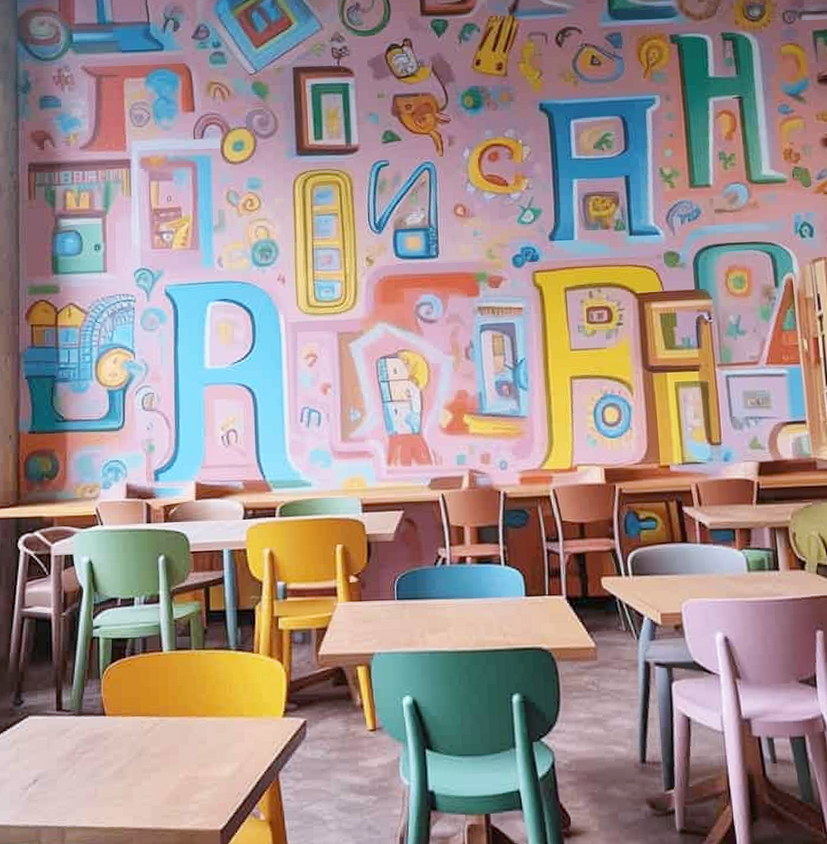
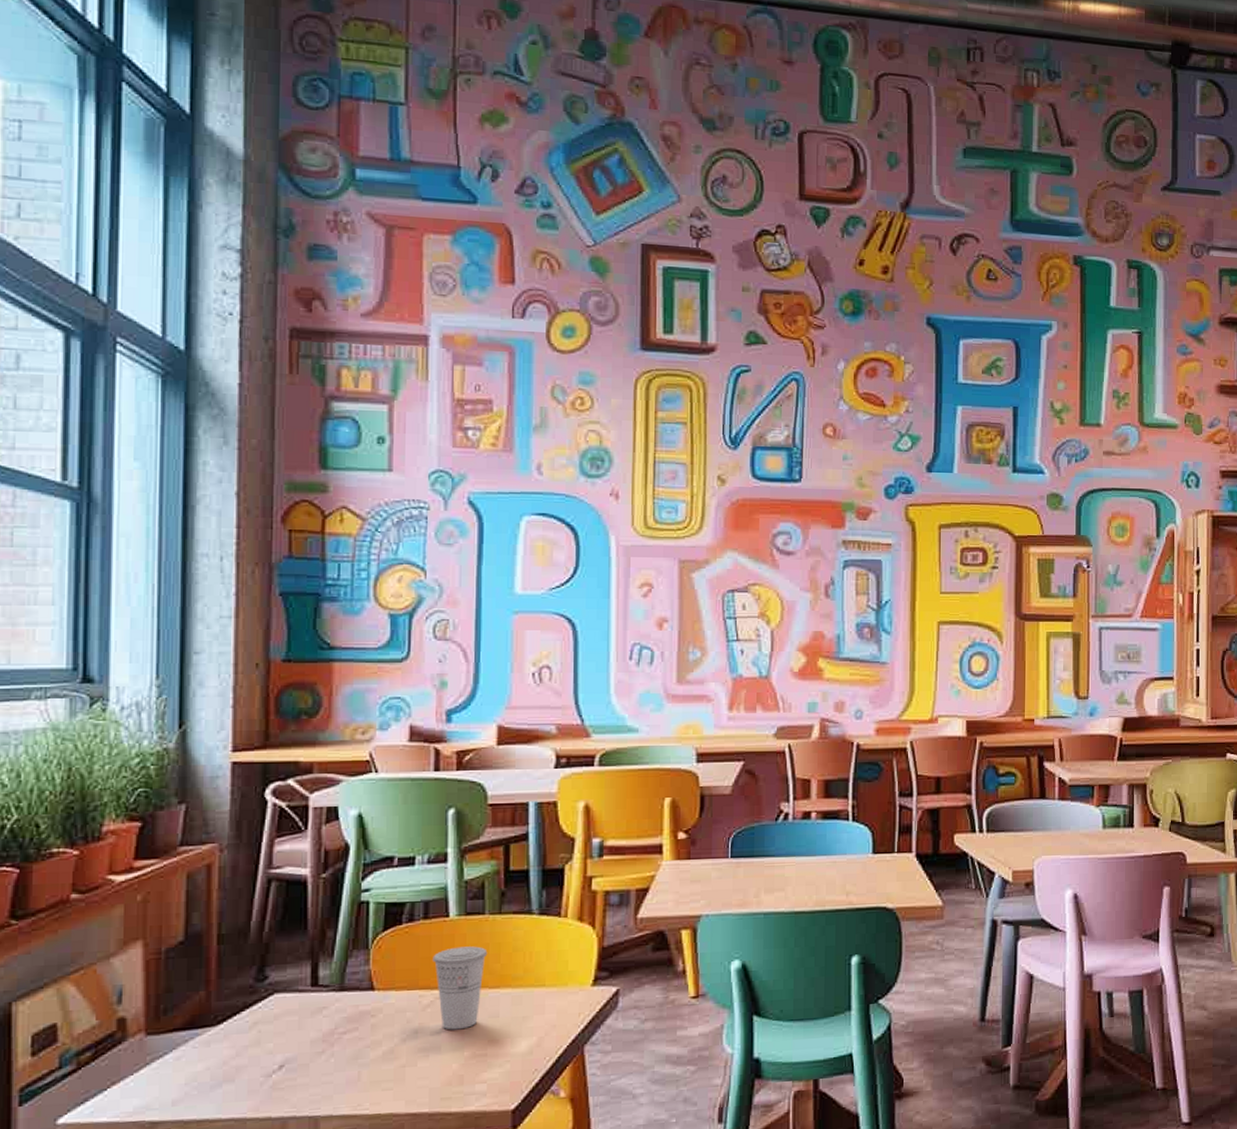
cup: none [151,678,195,754] -> present [433,946,488,1030]

